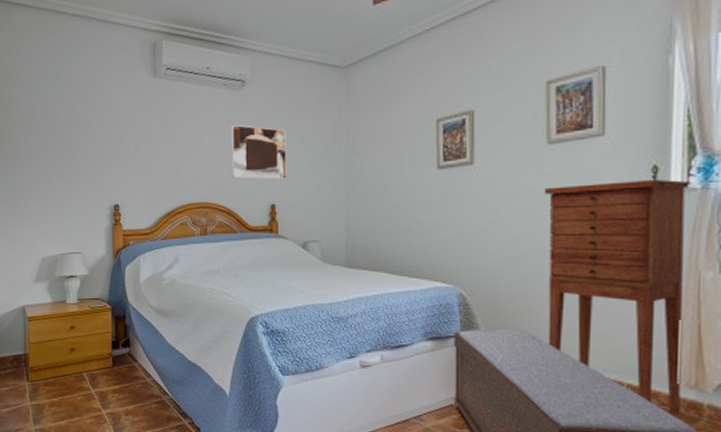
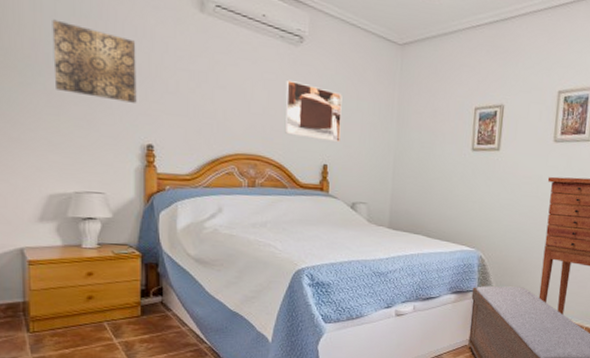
wall art: none [44,108,105,169] -> present [52,19,137,103]

